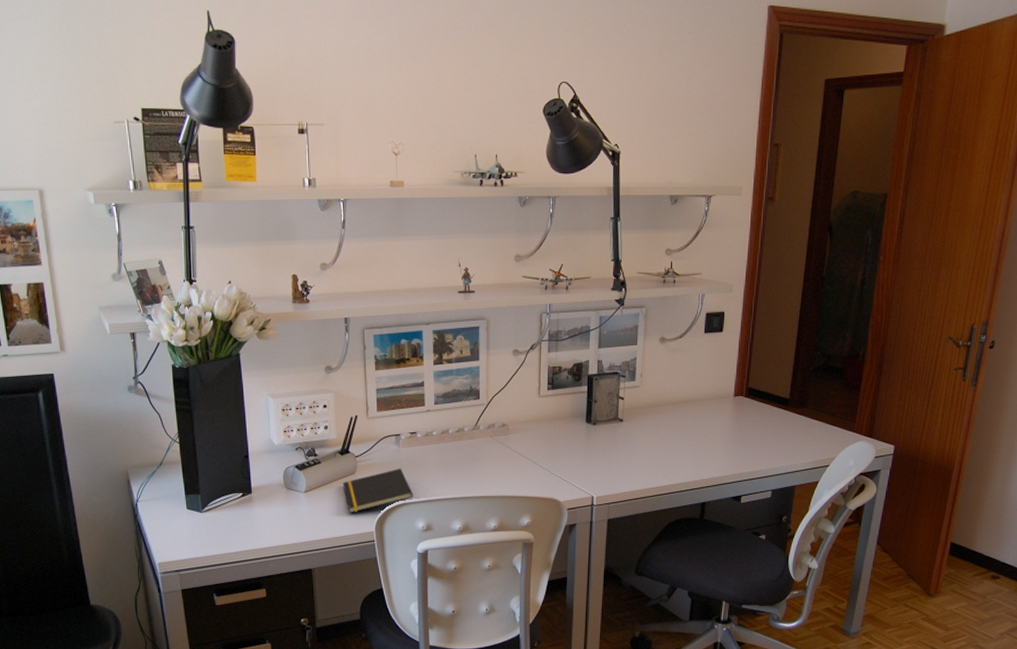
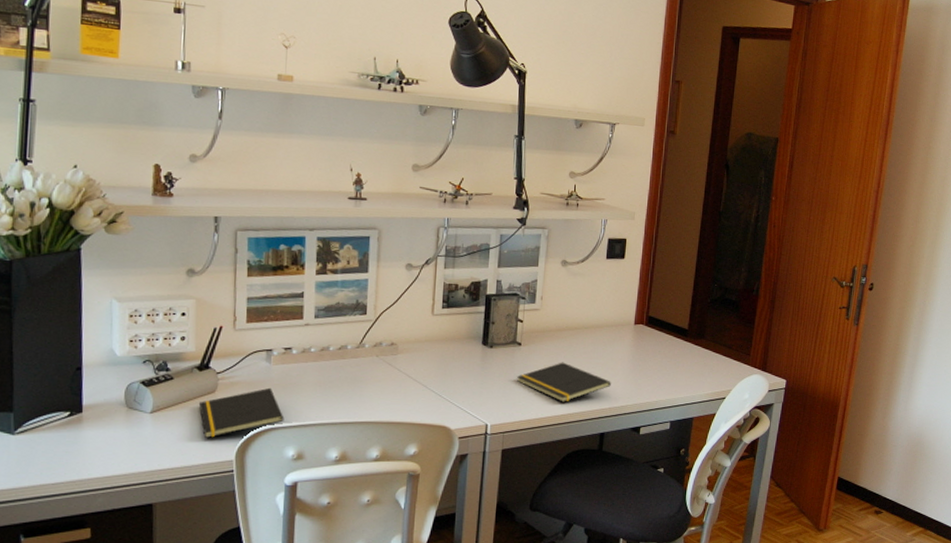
notepad: none [619,436,711,474] -> present [516,362,611,402]

